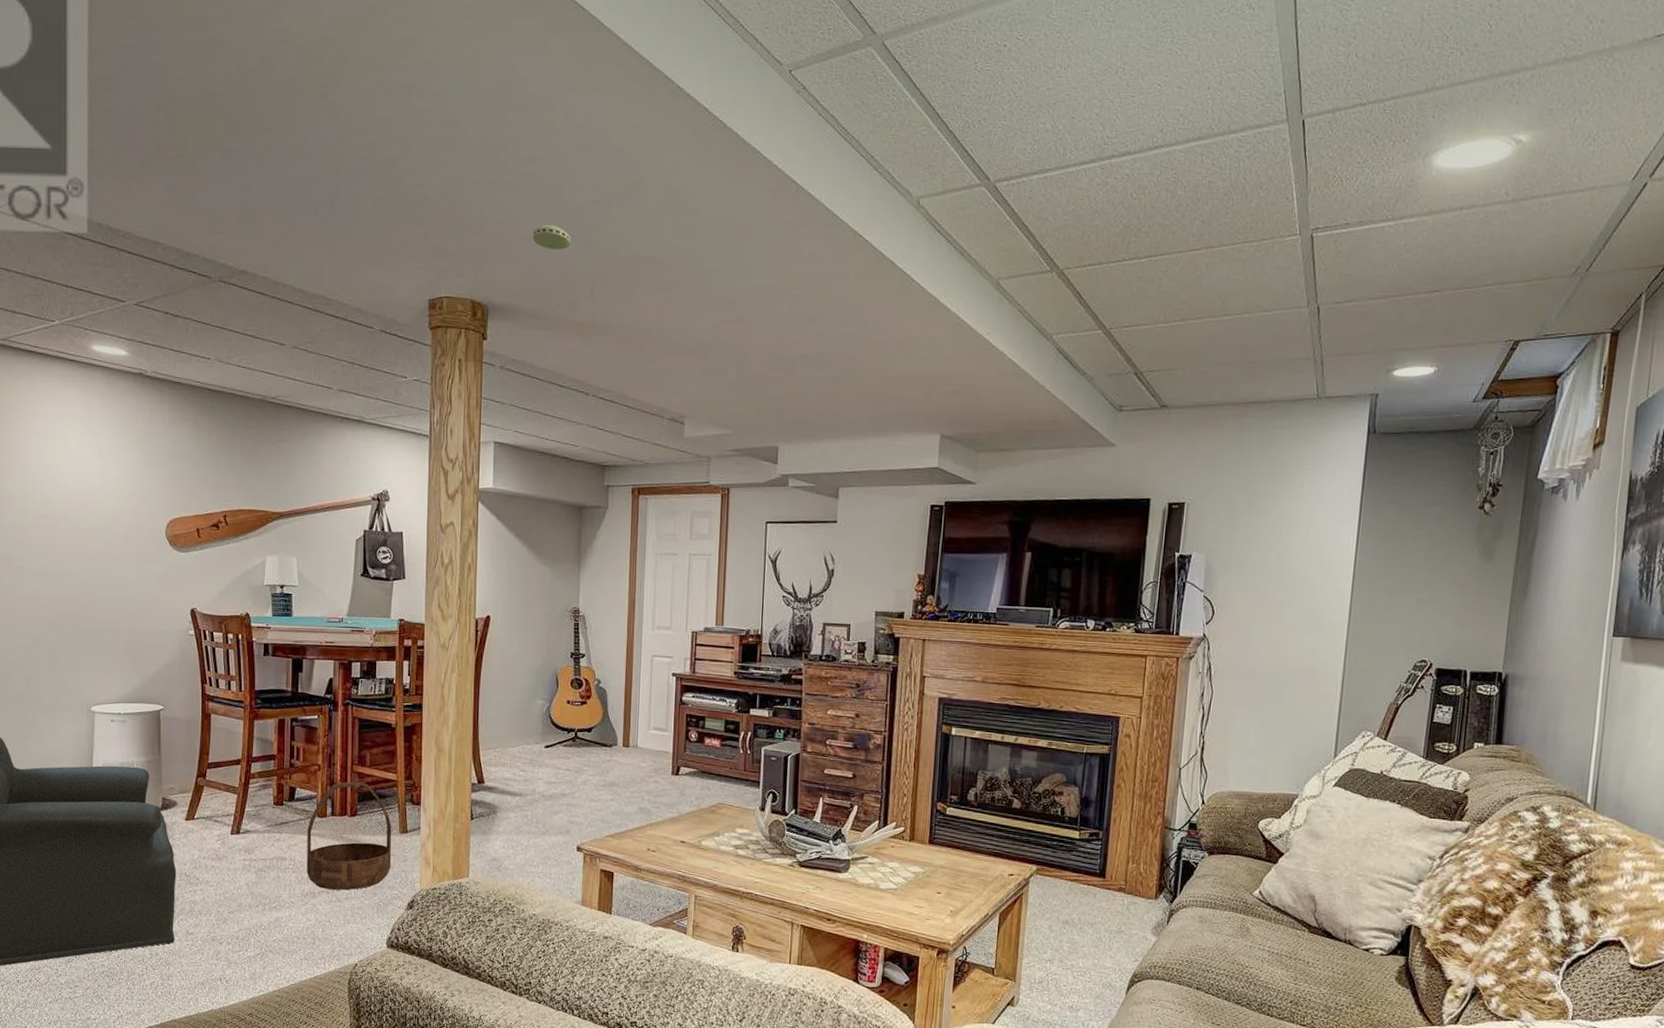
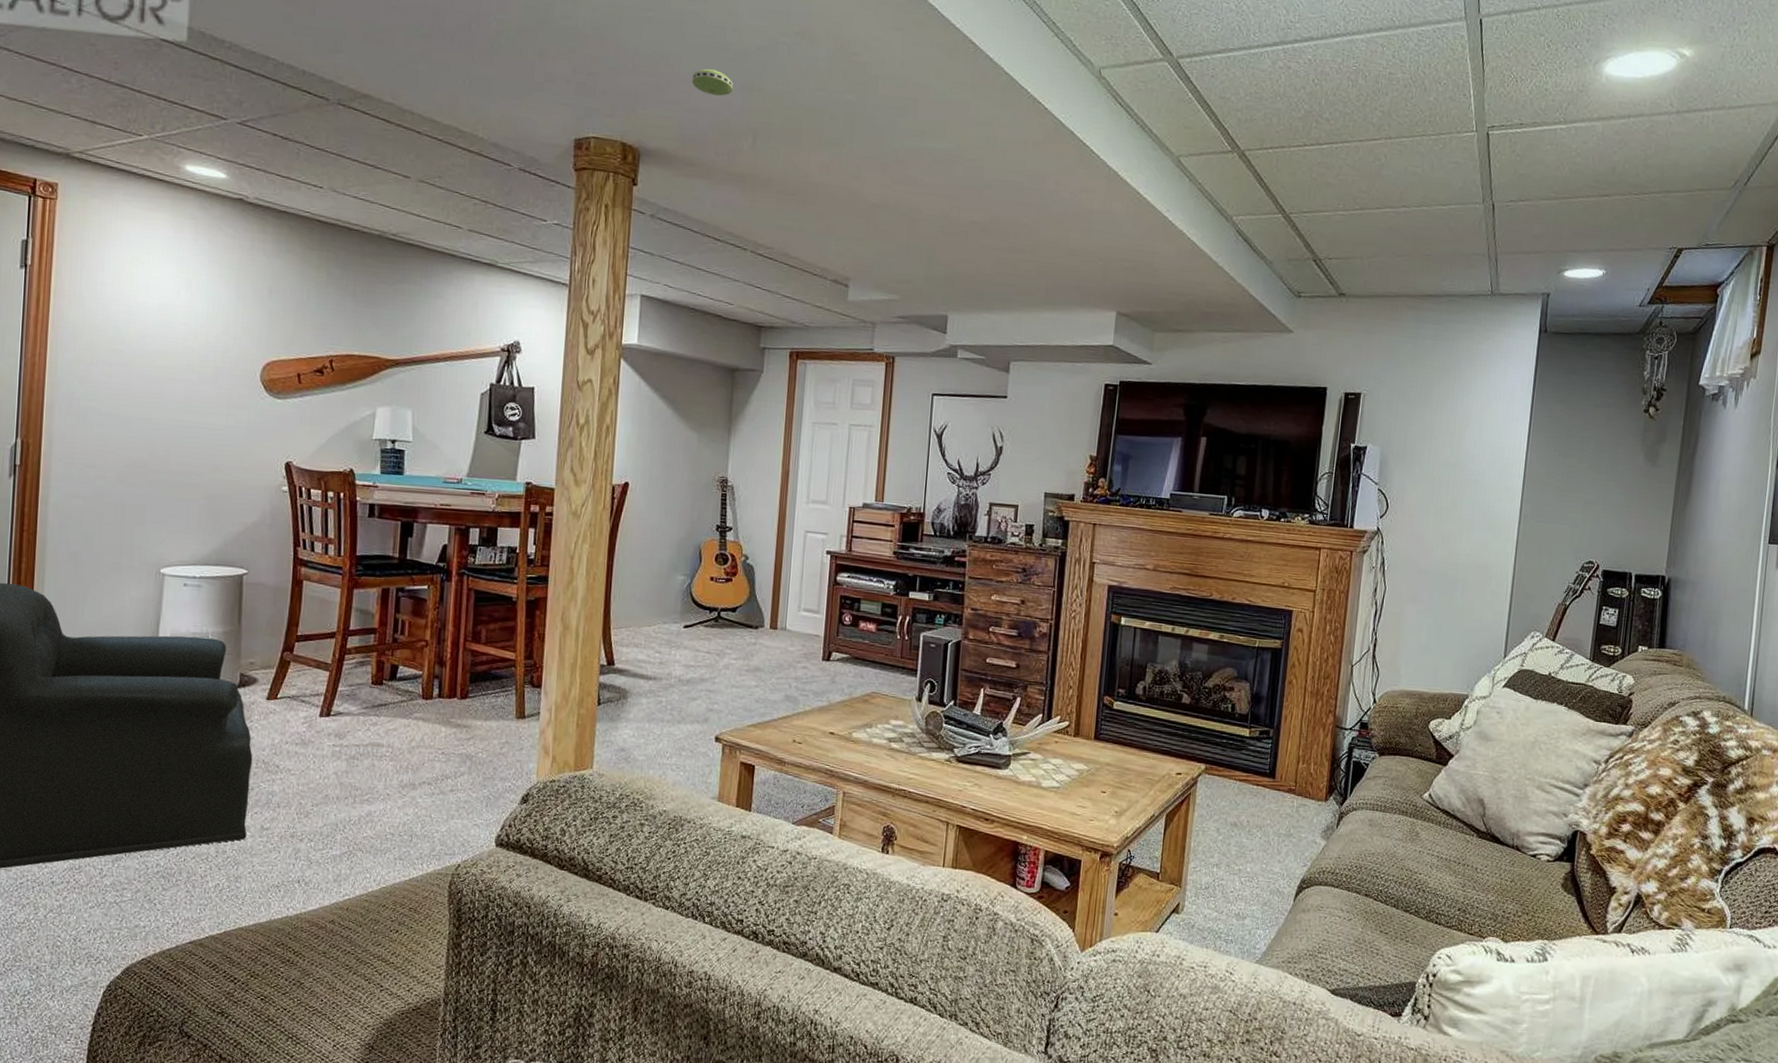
basket: present [306,781,392,890] -> none [406,660,507,782]

